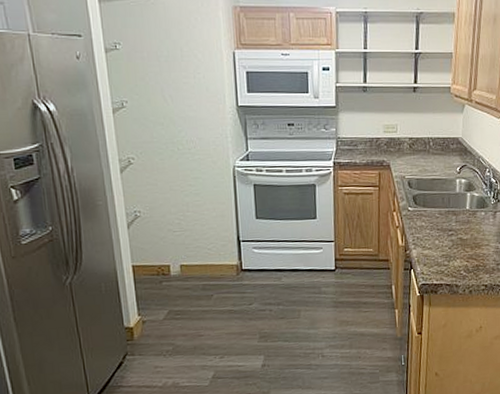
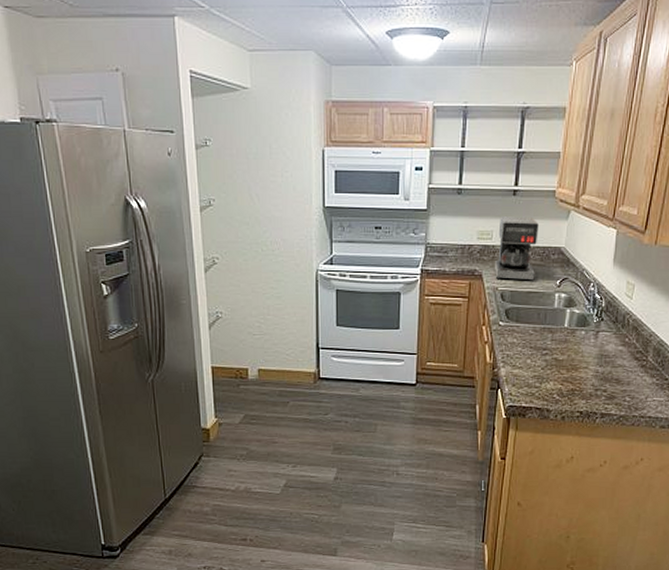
coffee maker: none [401,111,438,169] -> present [495,216,539,281]

